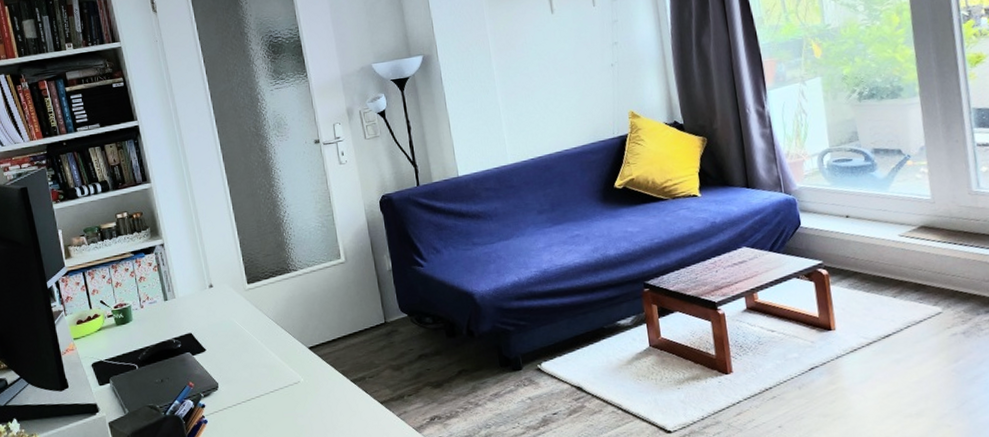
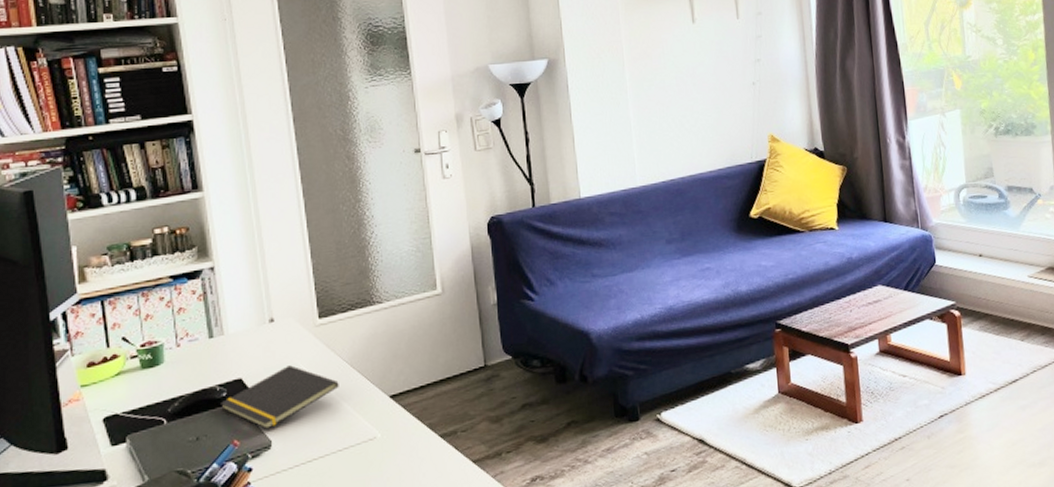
notepad: none [177,322,268,374] -> present [221,365,339,430]

